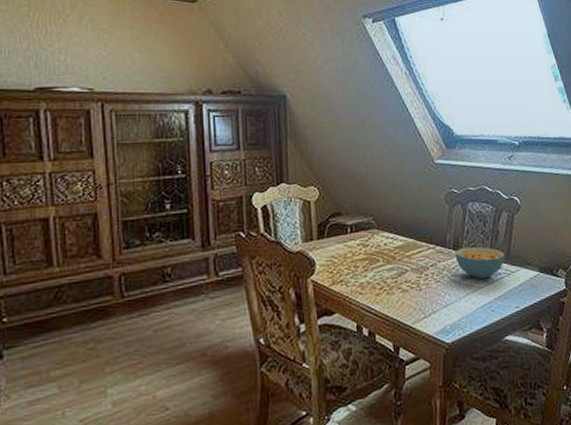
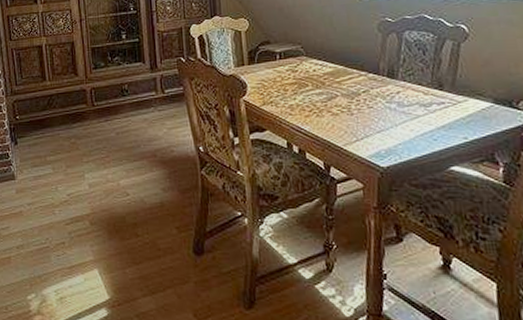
cereal bowl: present [455,247,505,280] -> none [389,75,450,108]

